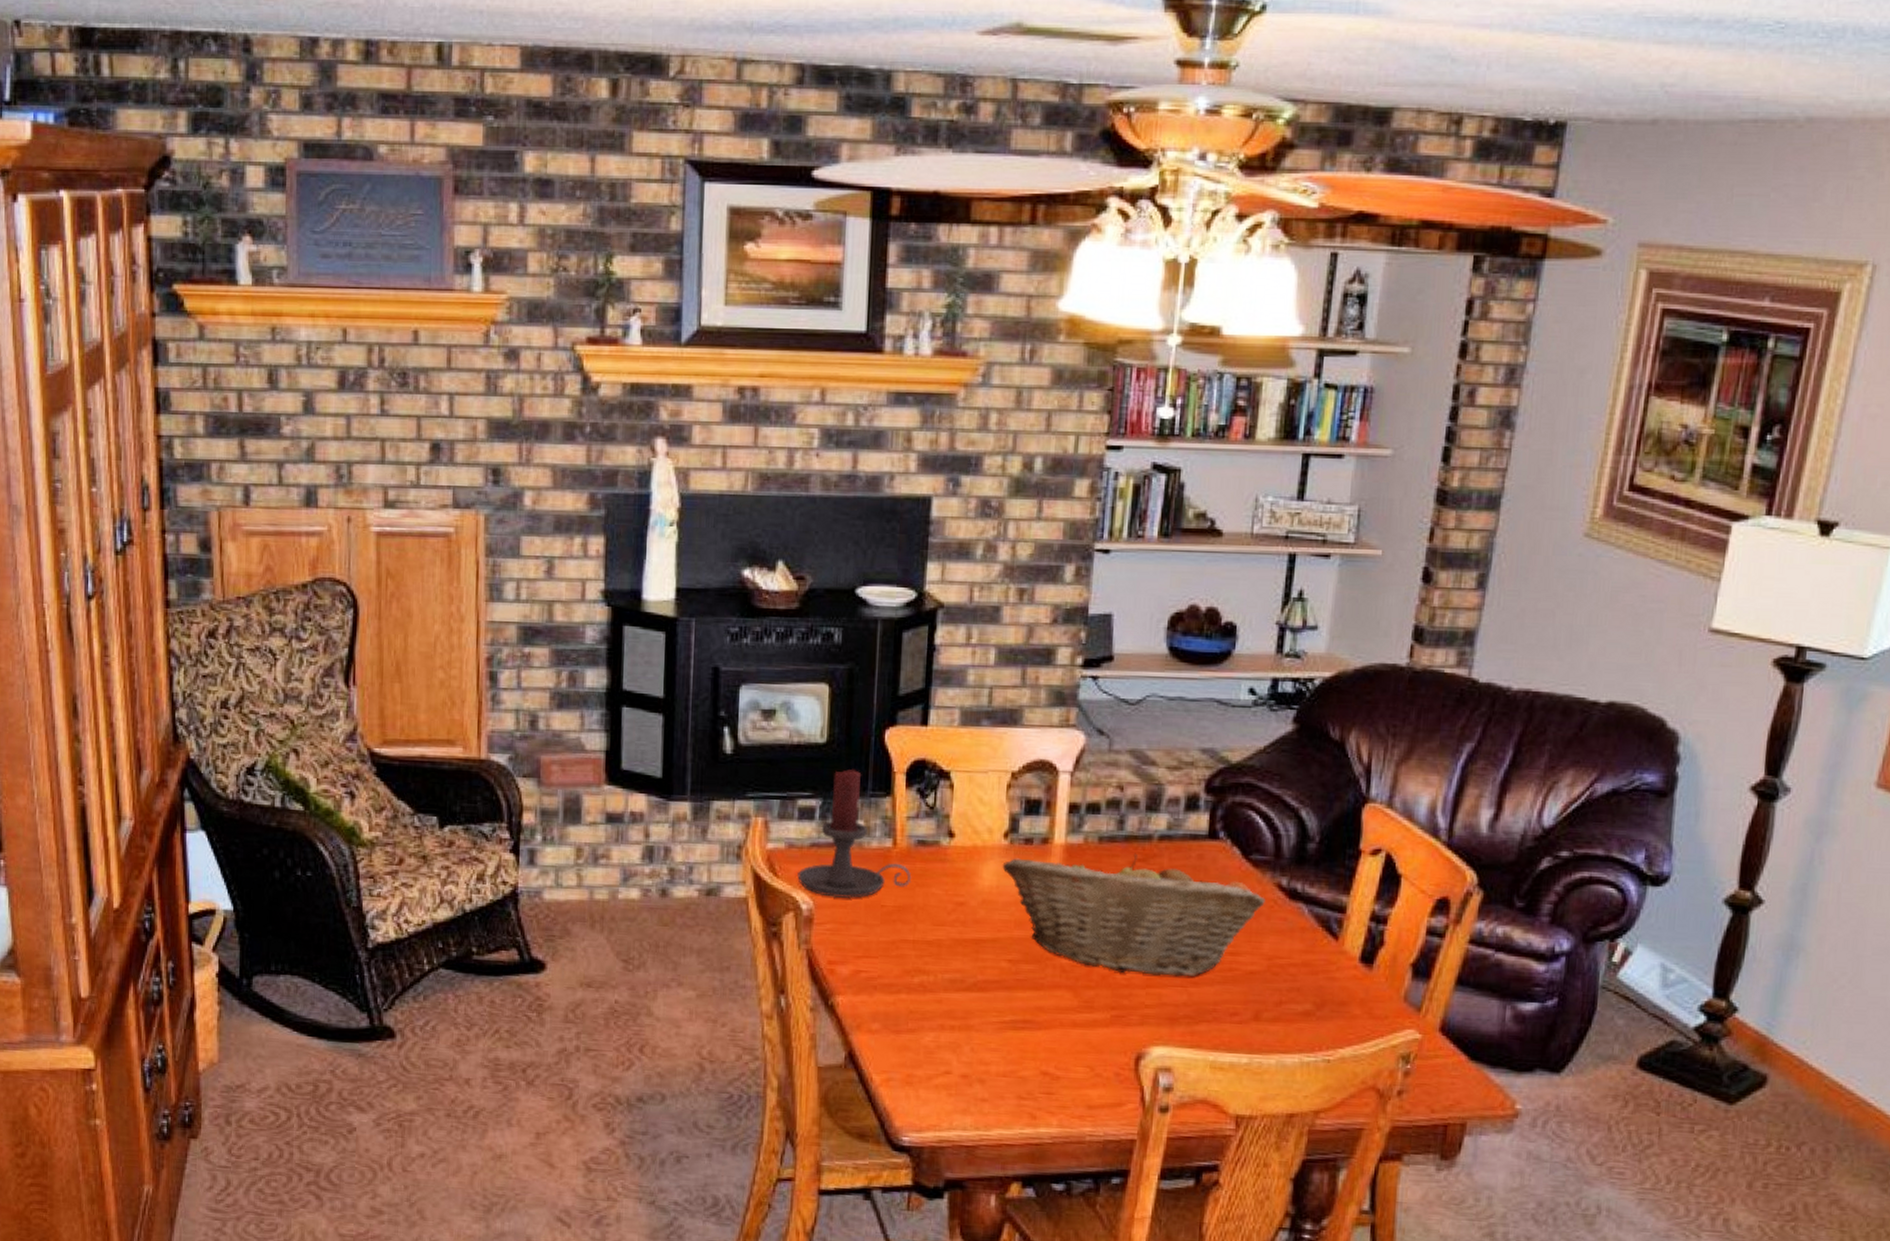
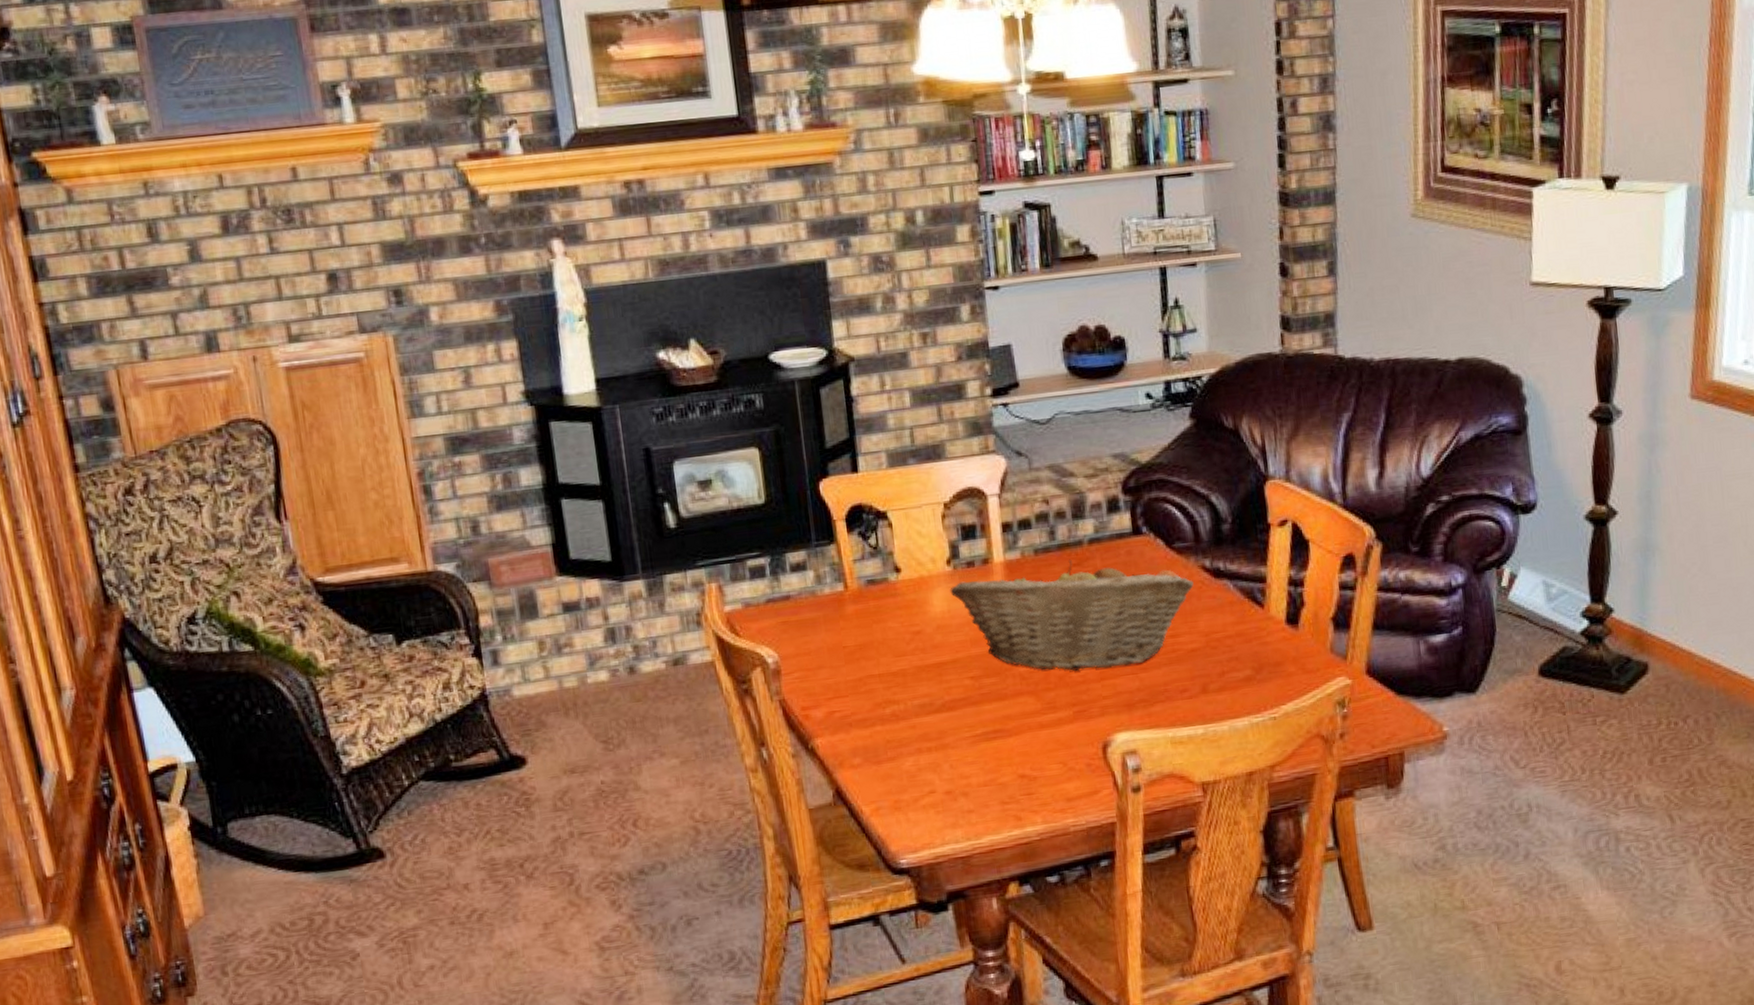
candle holder: present [797,769,912,899] -> none [758,524,868,648]

